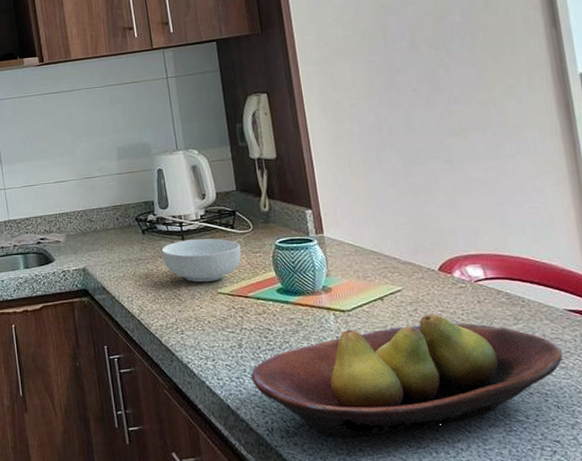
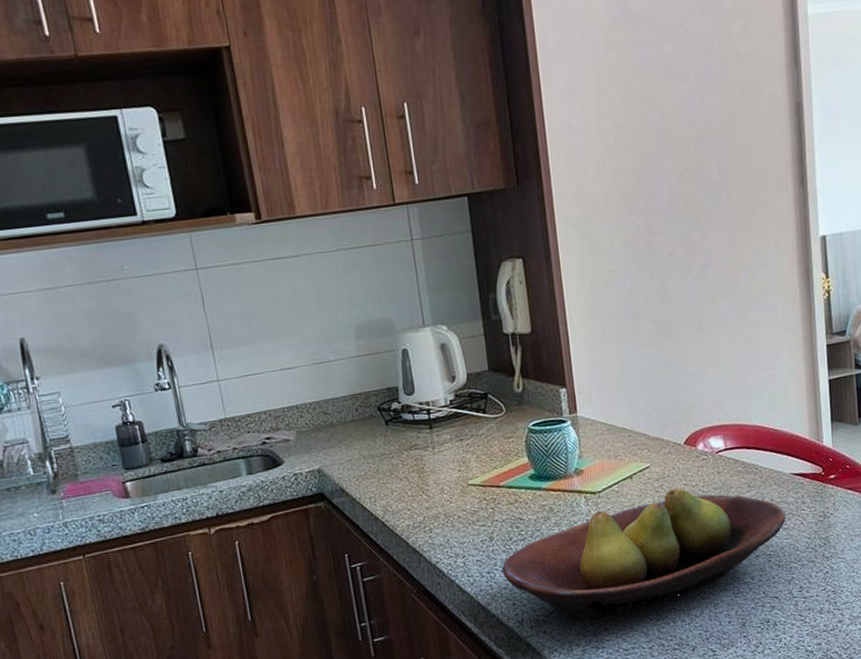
cereal bowl: present [161,238,242,283] -> none [407,425,494,476]

